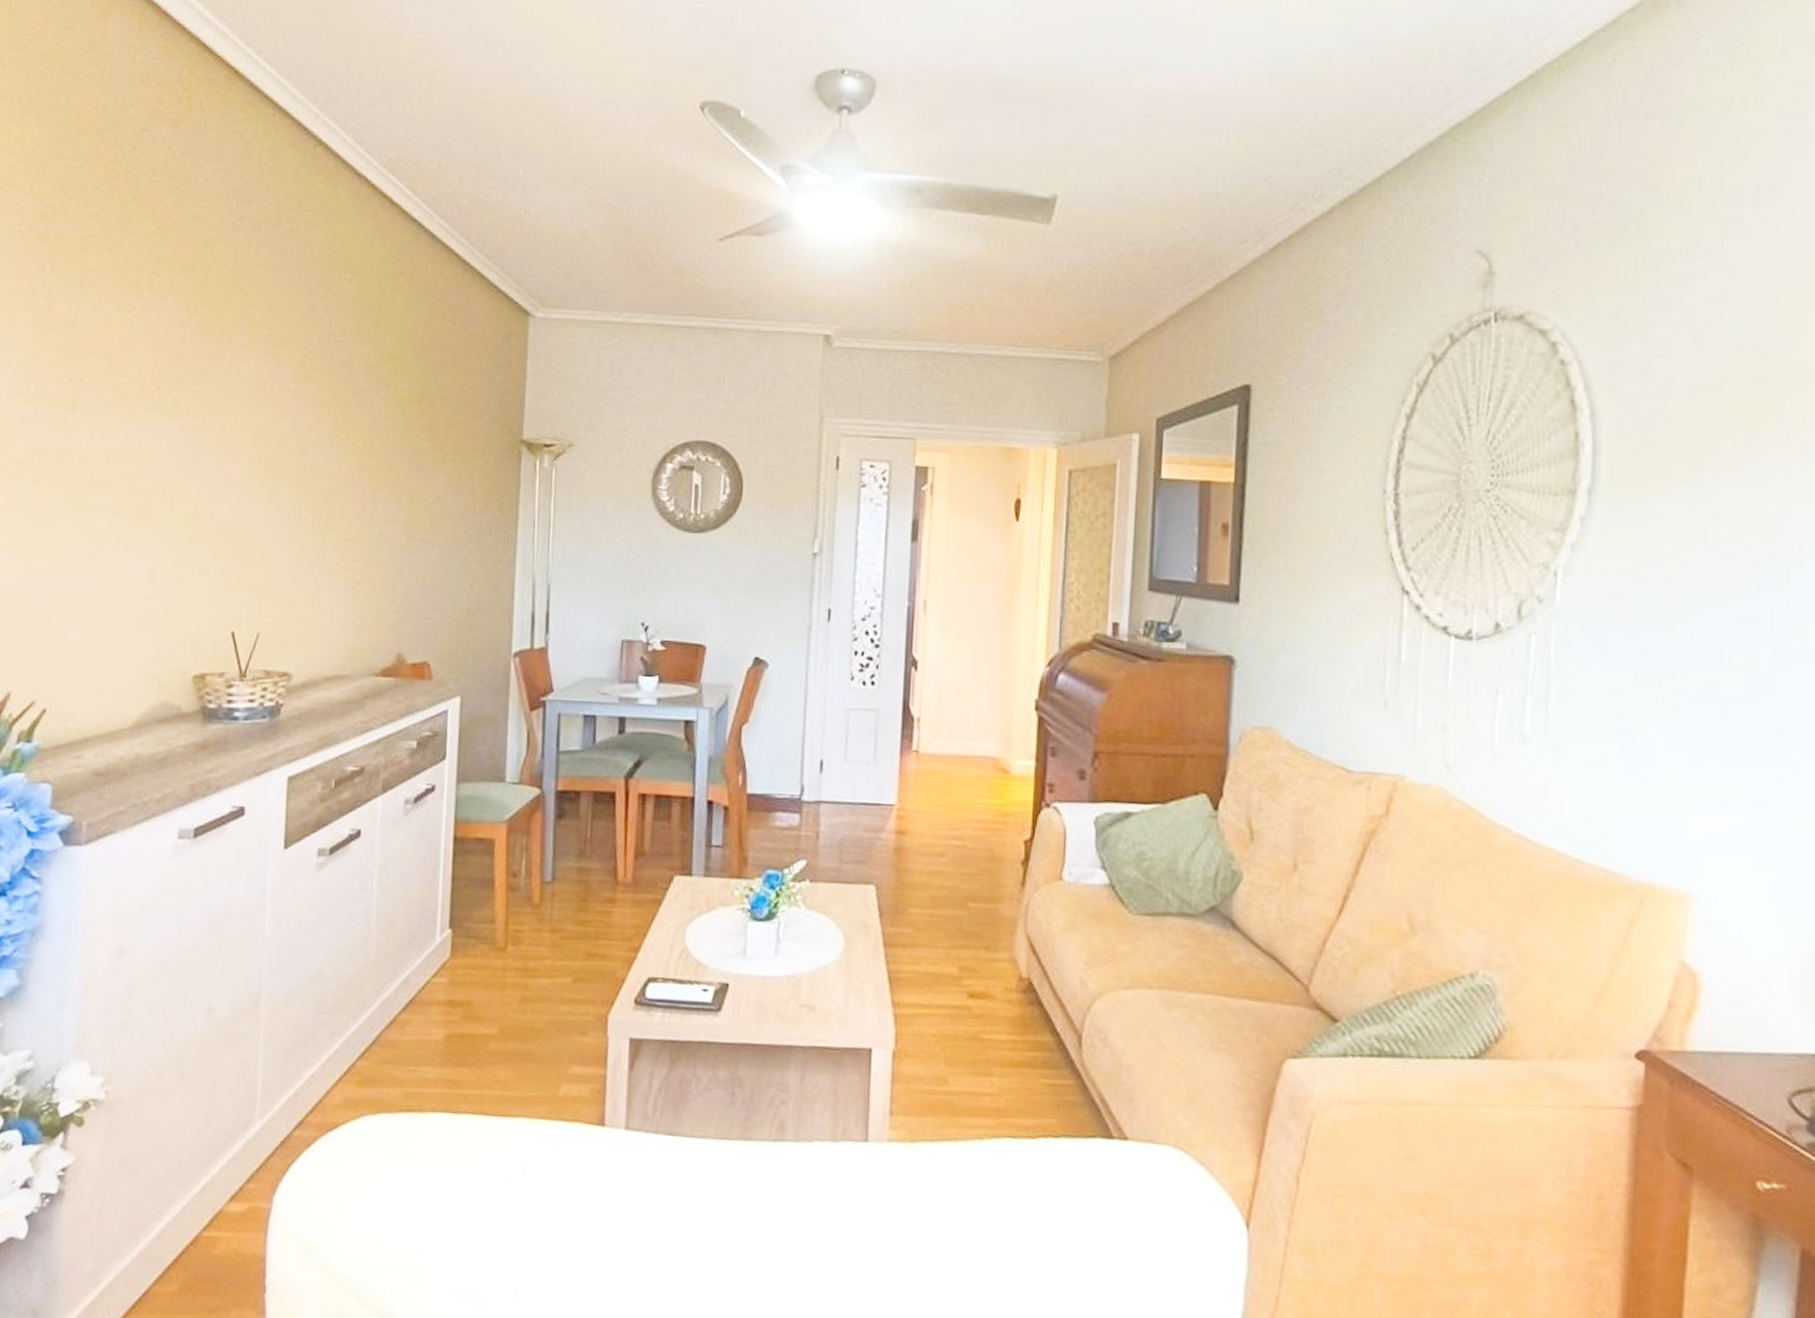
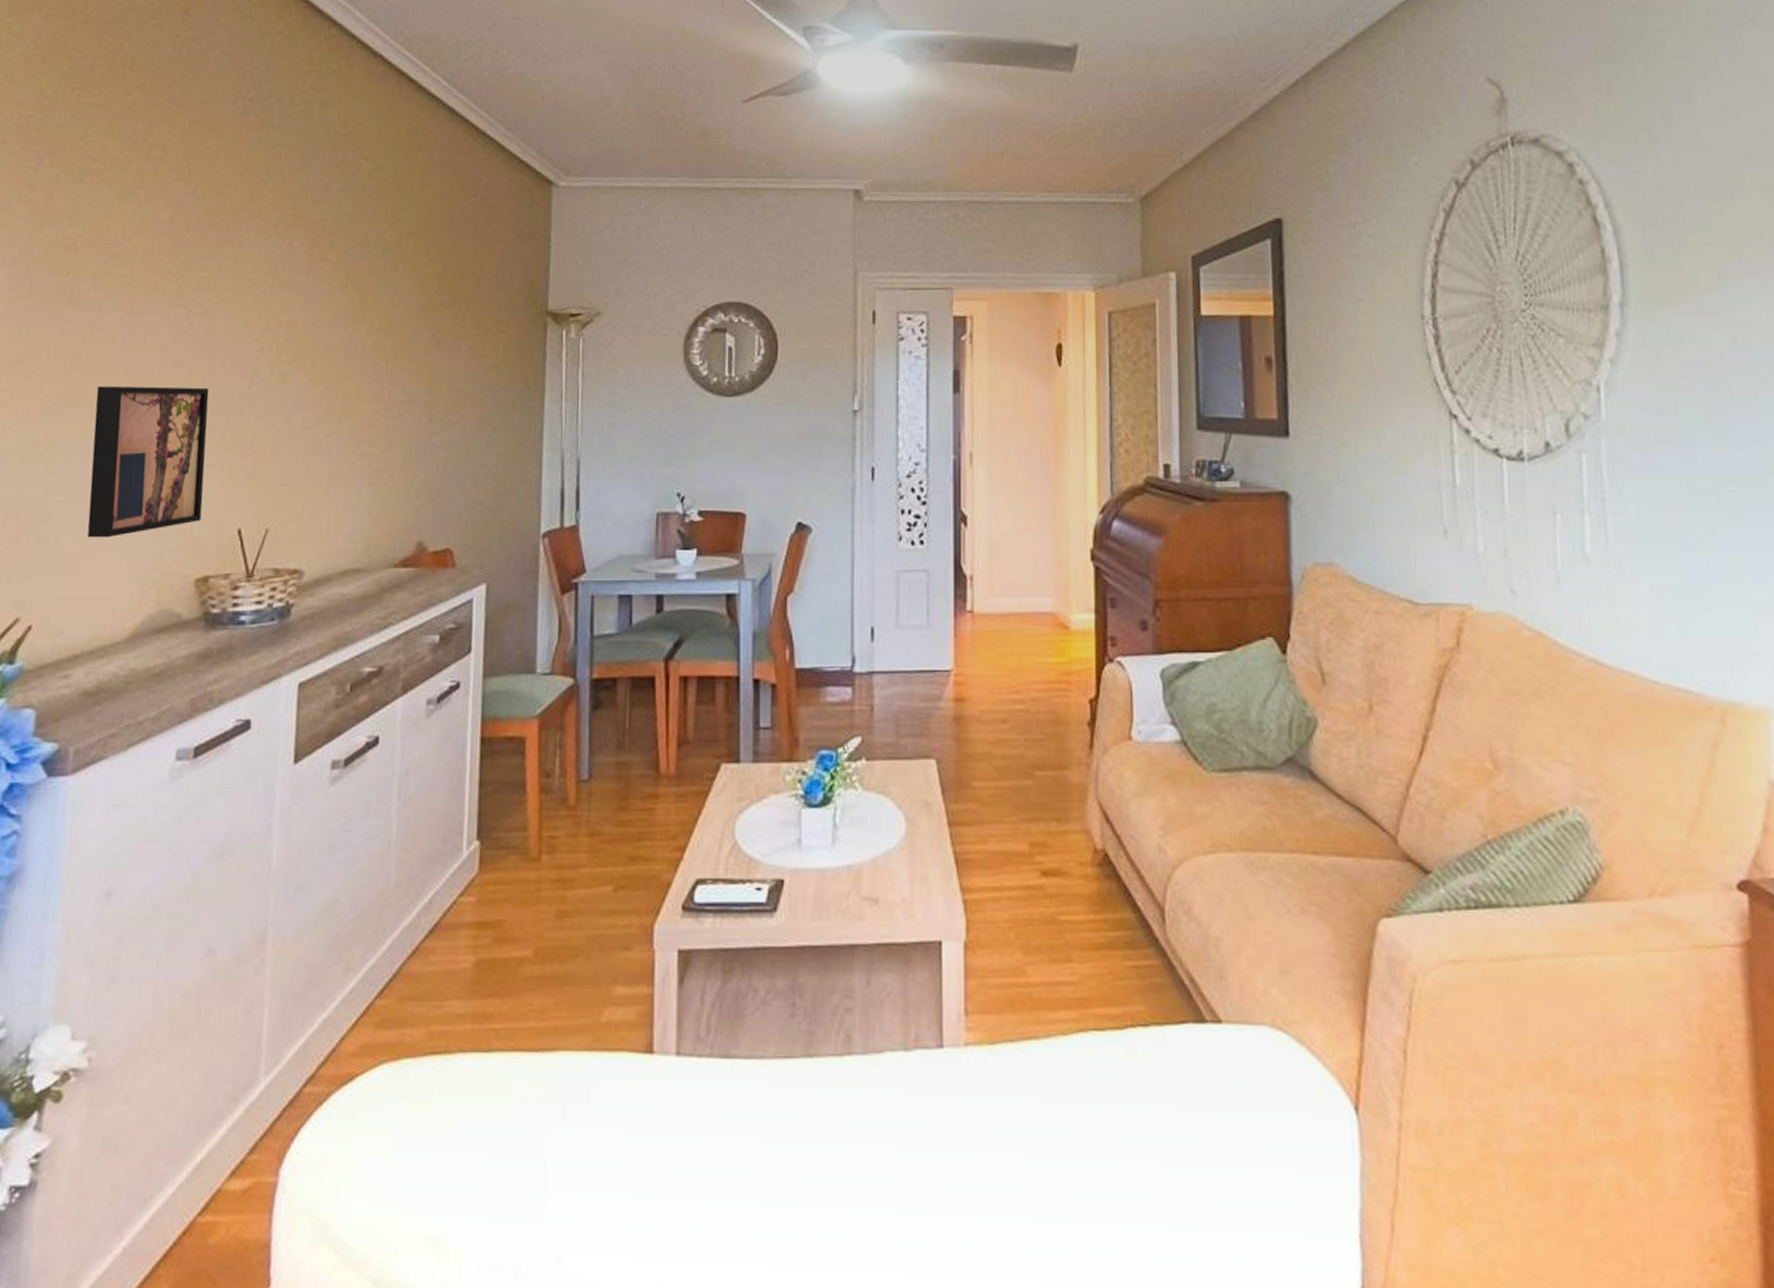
wall art: none [94,489,204,633] -> present [87,385,209,538]

